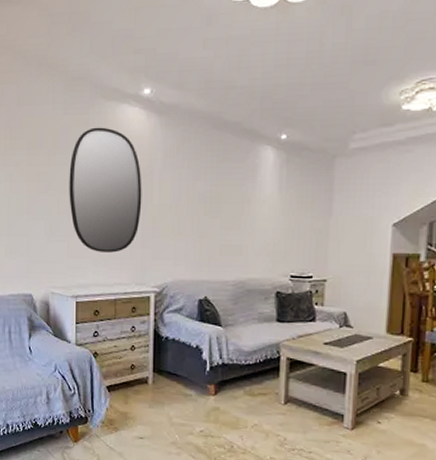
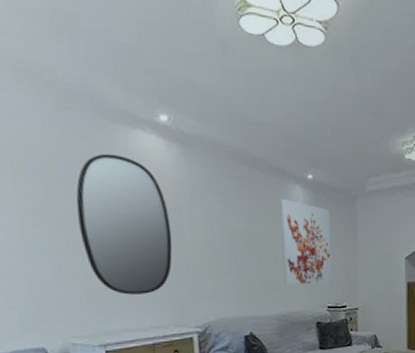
wall art: none [244,161,303,251] -> present [279,199,333,286]

